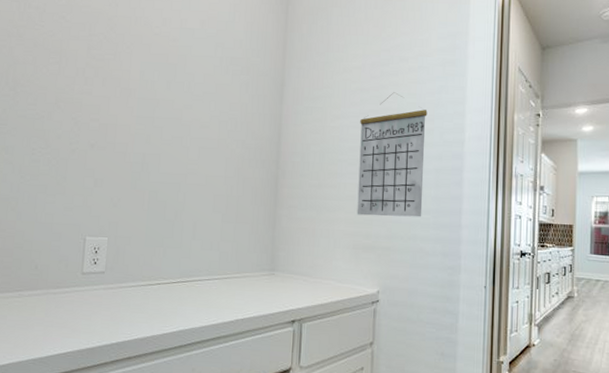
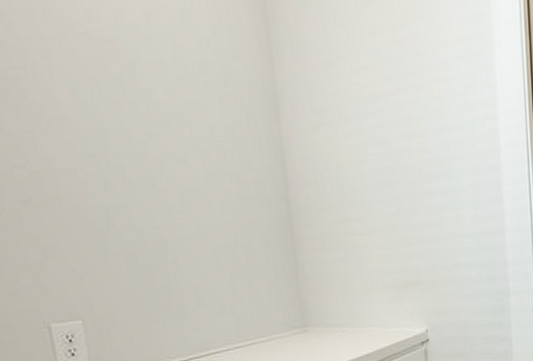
calendar: present [357,92,428,217] -> none [379,96,464,249]

